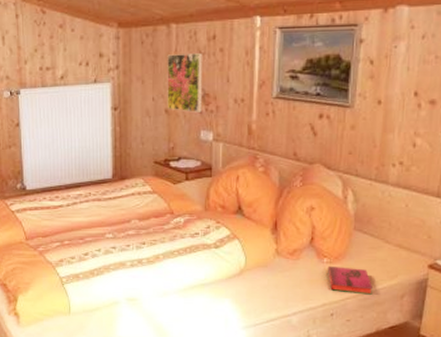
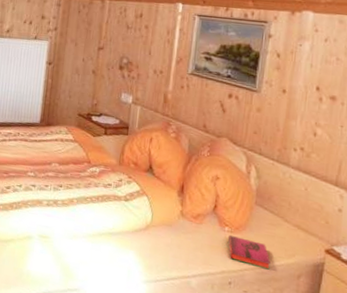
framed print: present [167,53,202,112] -> none [94,24,129,77]

